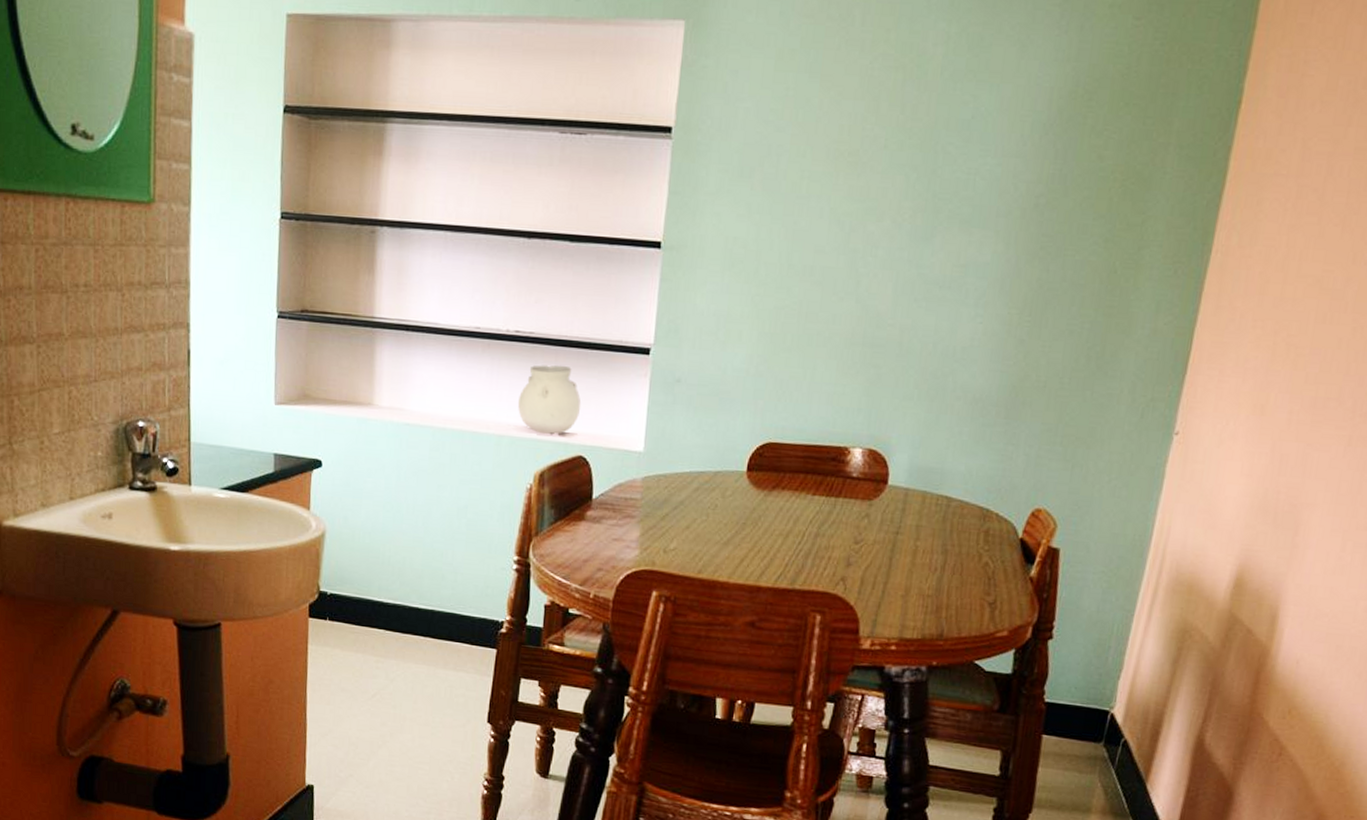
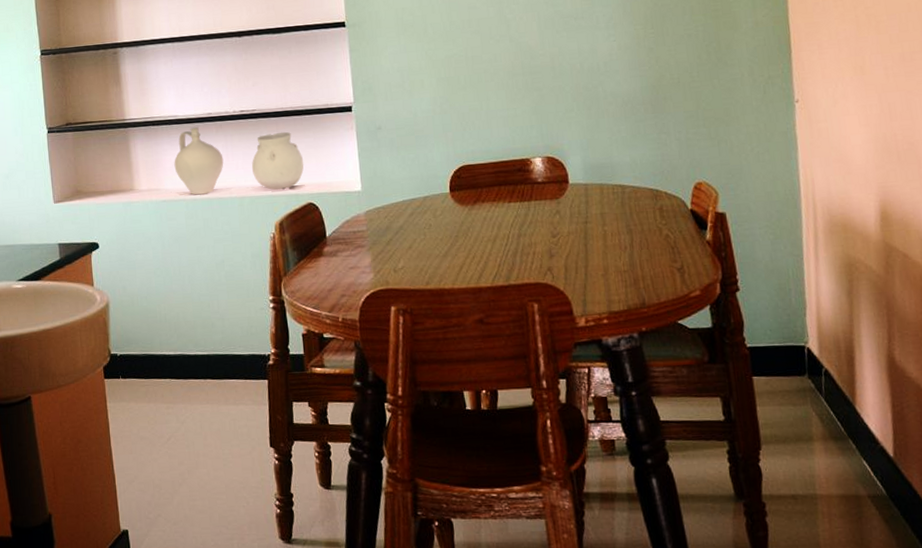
ceramic jug: none [425,341,486,425] -> present [174,127,224,195]

